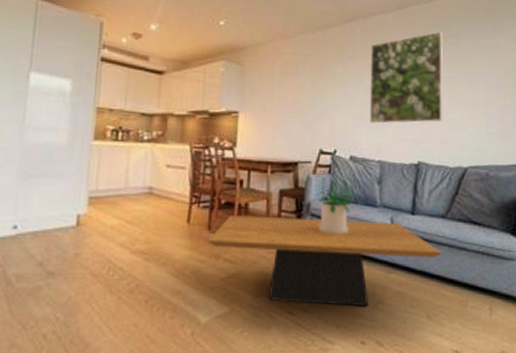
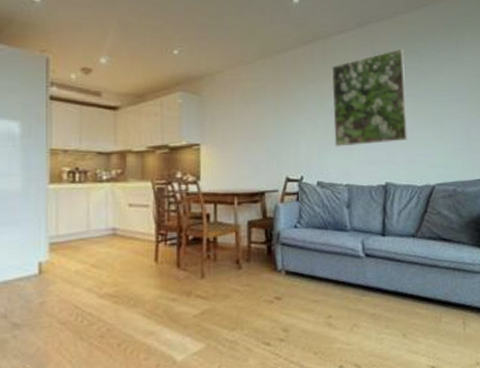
coffee table: present [207,215,441,307] -> none [177,245,413,334]
potted plant: present [317,177,359,235] -> none [287,204,328,262]

